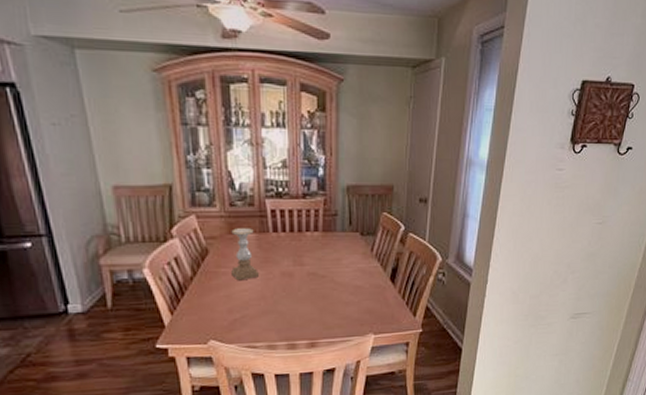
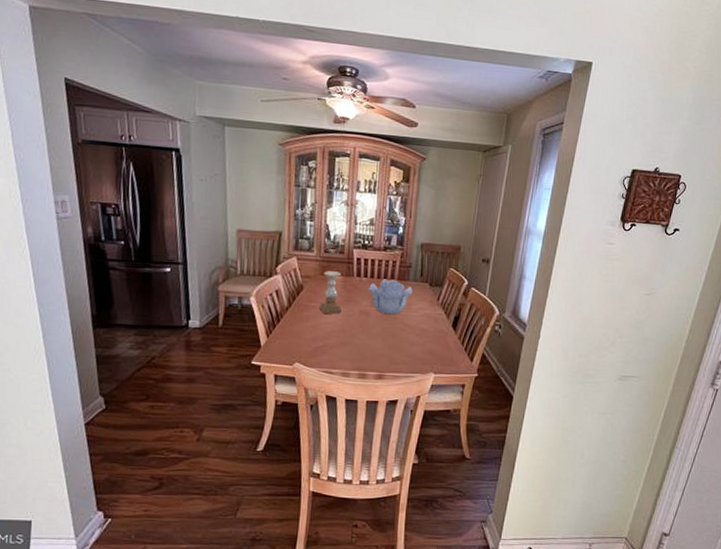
decorative bowl: none [287,232,341,274] -> present [367,279,412,315]

